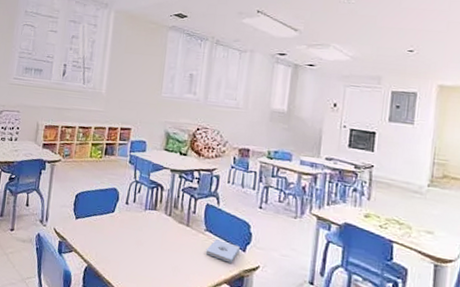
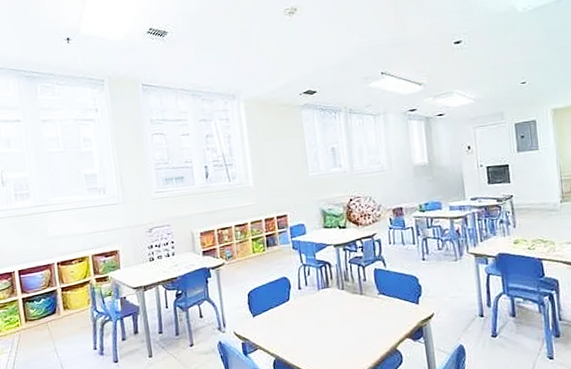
notepad: present [205,239,240,263] -> none [383,299,413,318]

